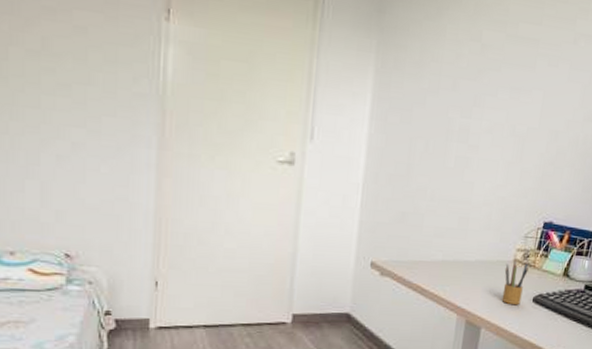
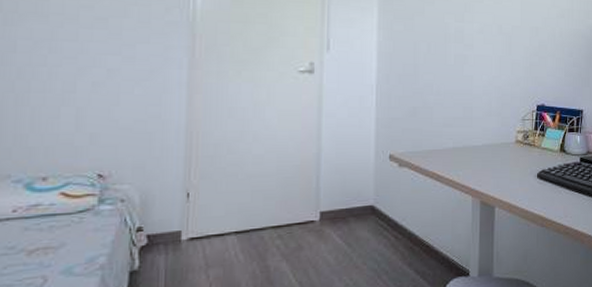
pencil box: present [501,258,529,306] -> none [509,140,530,183]

